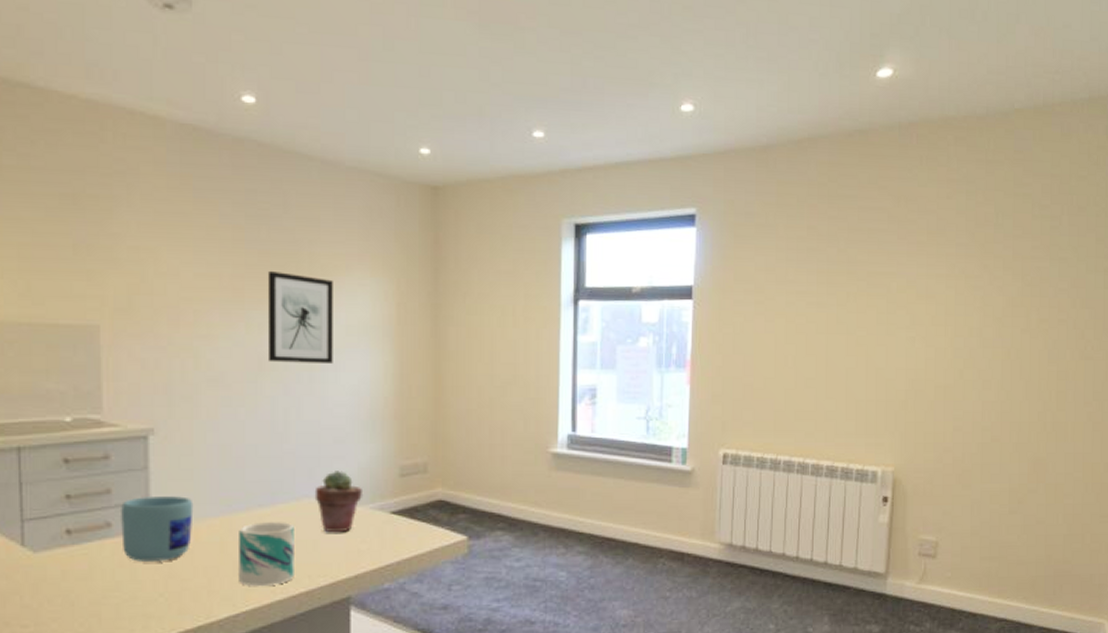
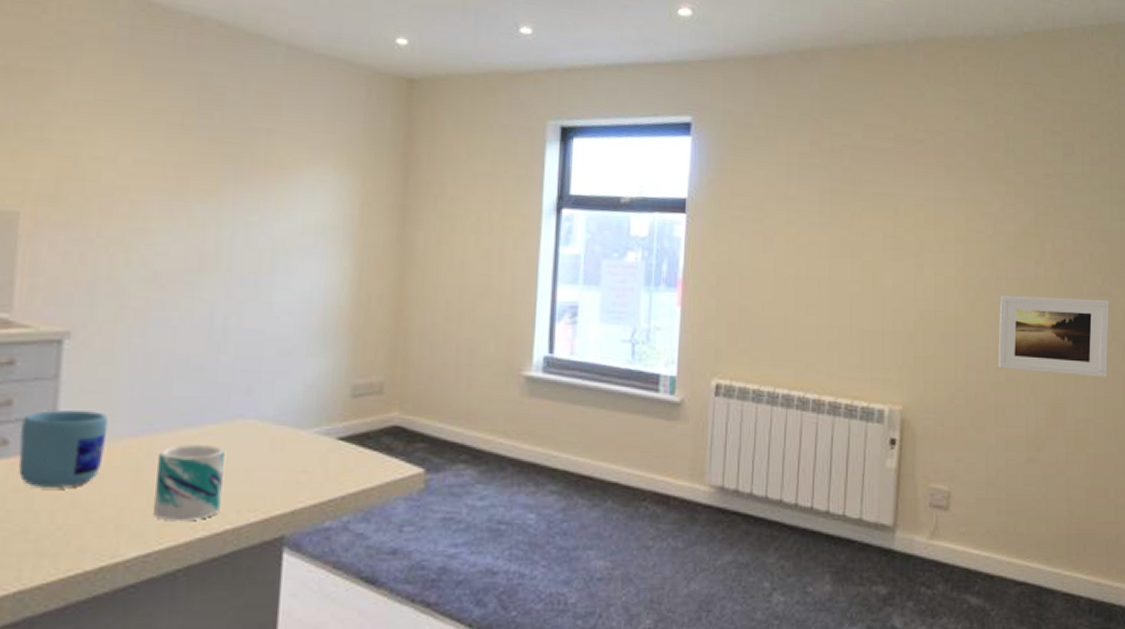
wall art: present [267,270,333,363] -> none [211,160,291,266]
potted succulent: present [314,471,364,533] -> none [251,388,308,460]
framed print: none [984,362,1091,434] -> present [998,295,1109,377]

